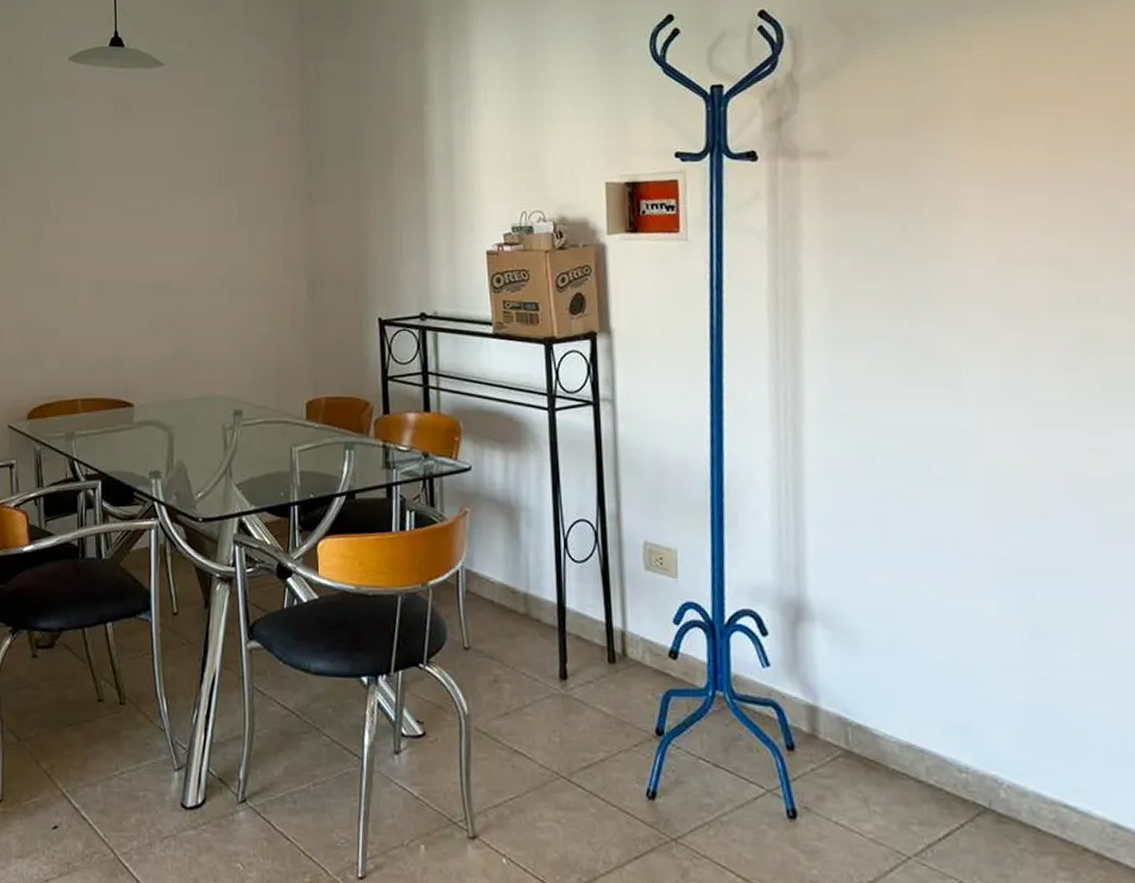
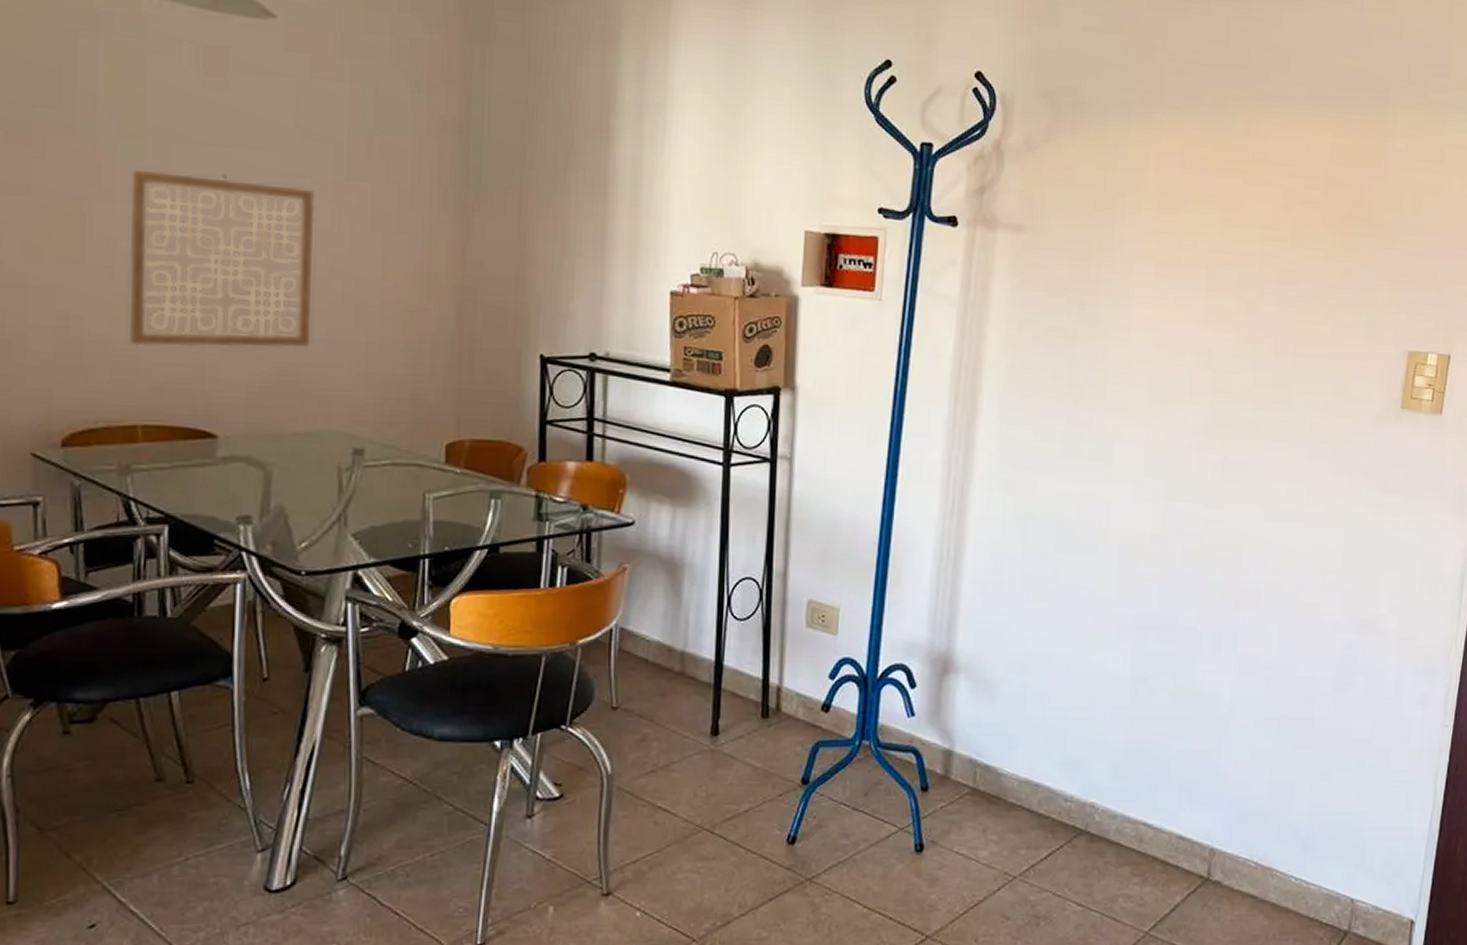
wall art: none [69,192,198,335] -> present [128,169,316,348]

